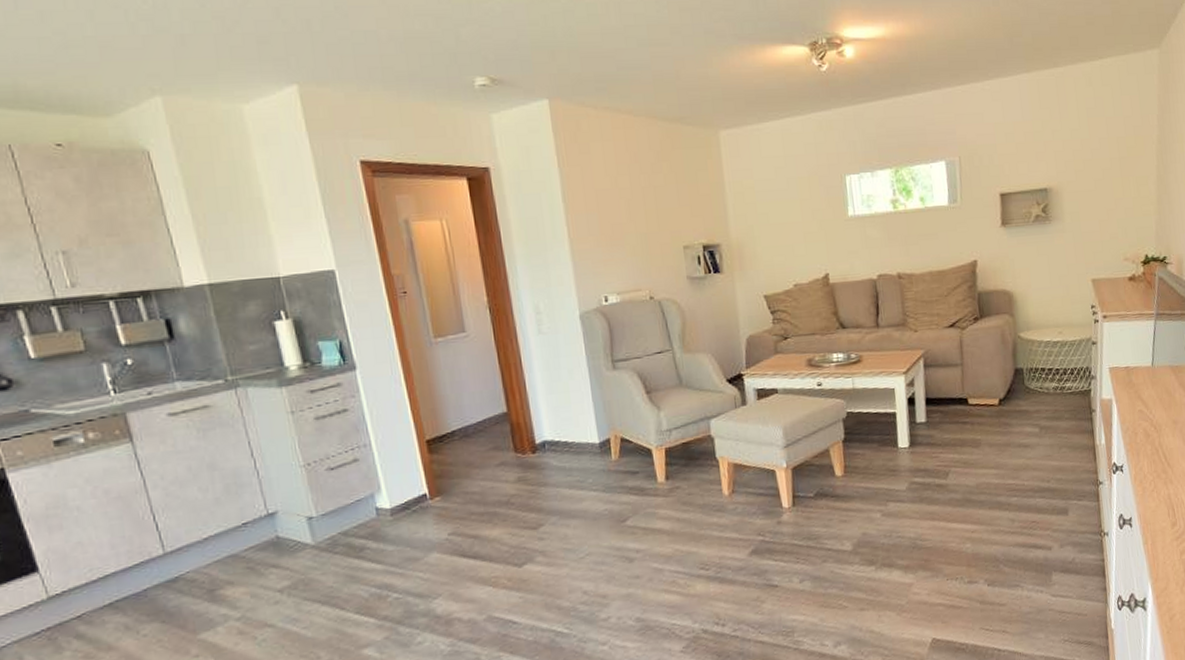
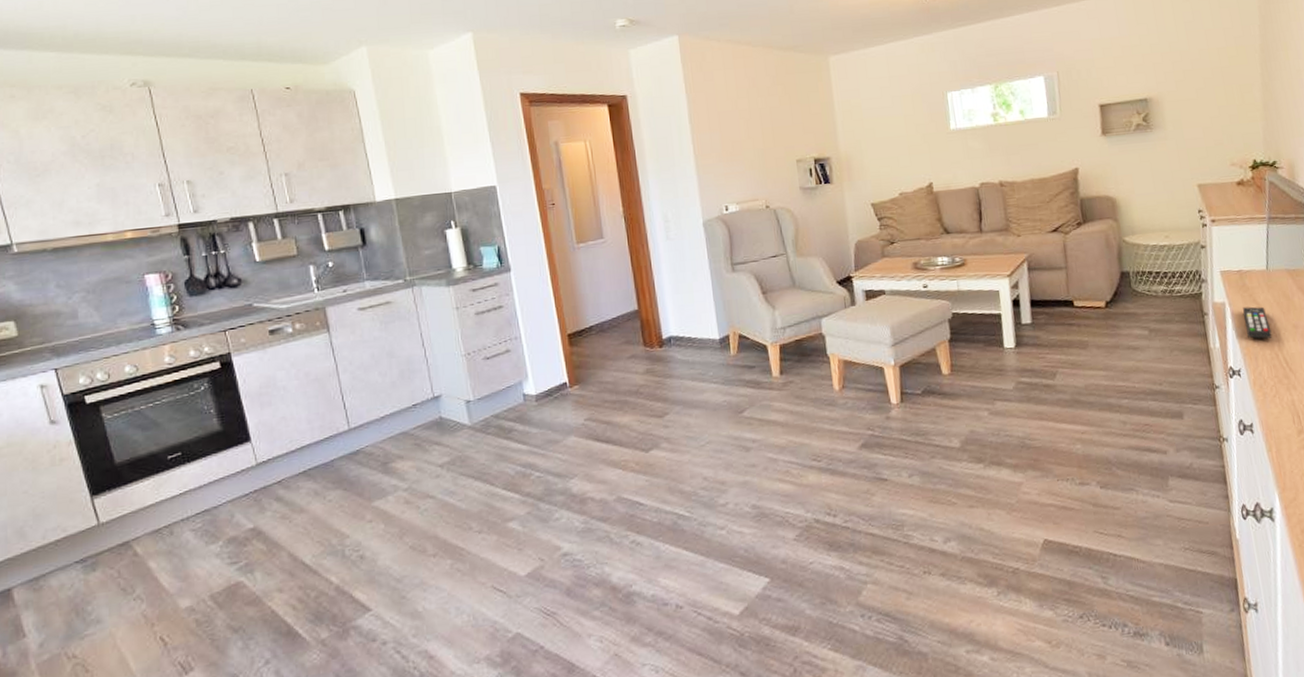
remote control: none [1128,403,1154,435] -> present [1242,306,1272,339]

